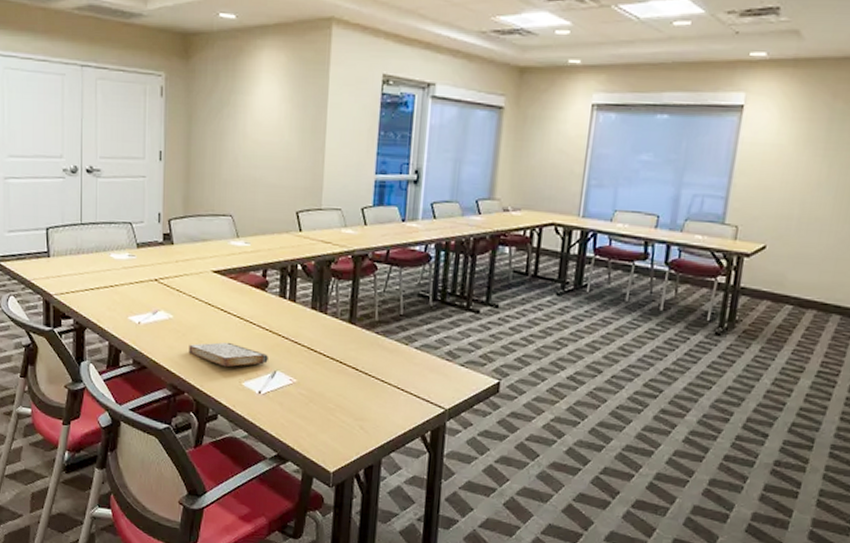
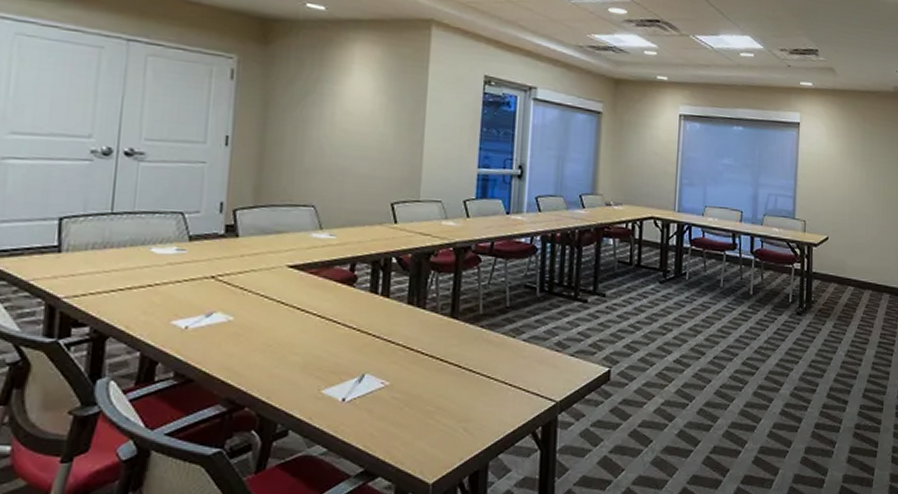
book: present [188,342,268,367] -> none [252,344,355,374]

